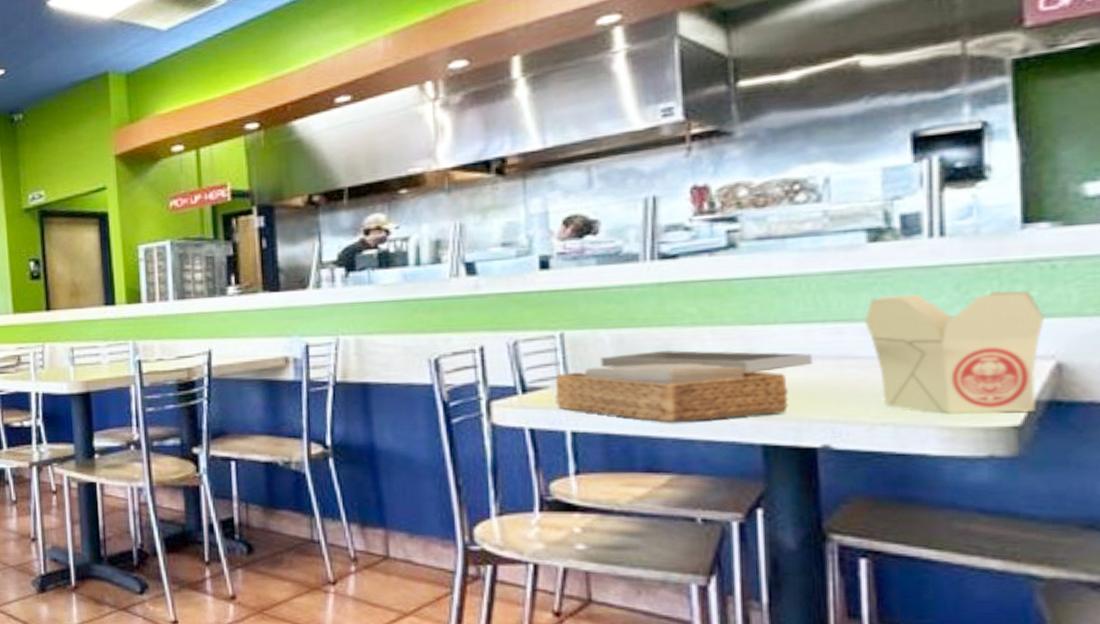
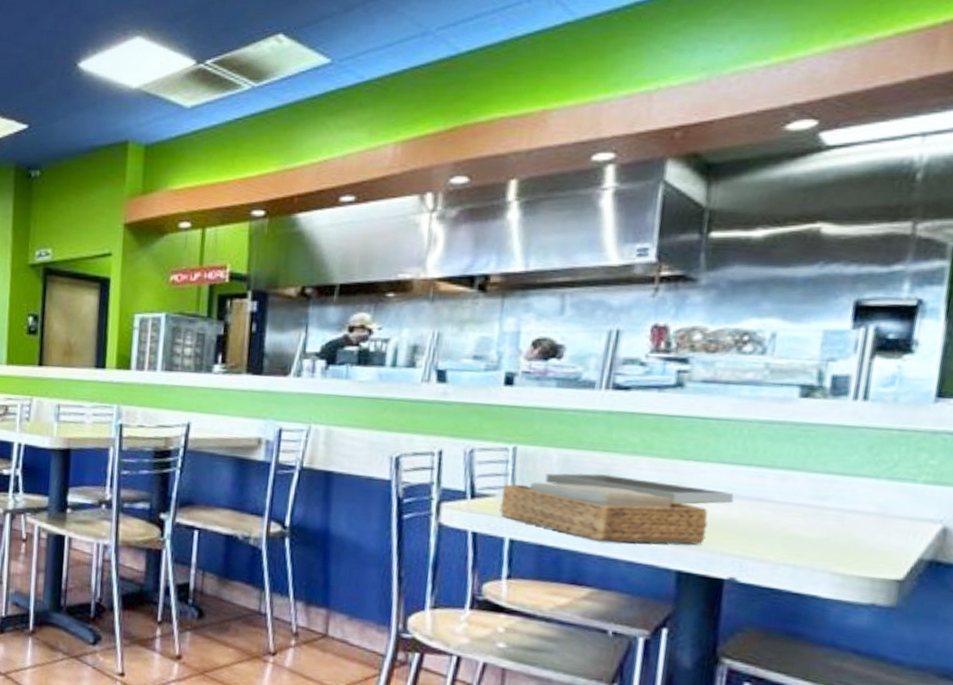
takeout container: present [865,290,1044,414] -> none [785,448,940,568]

